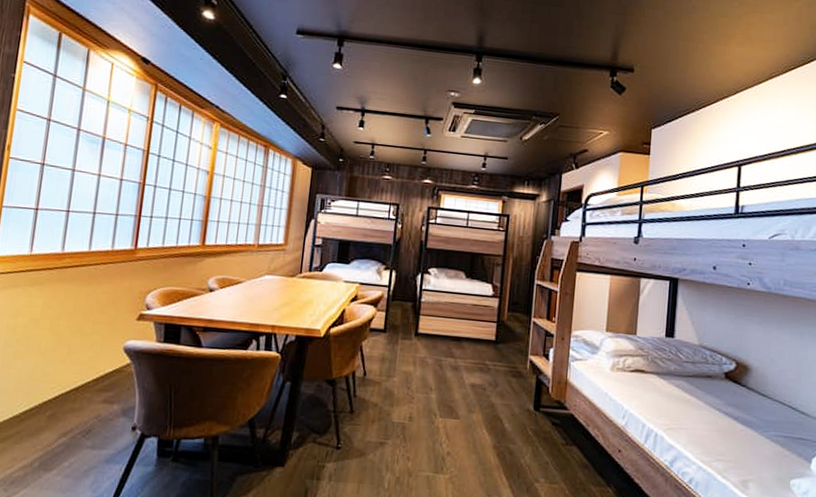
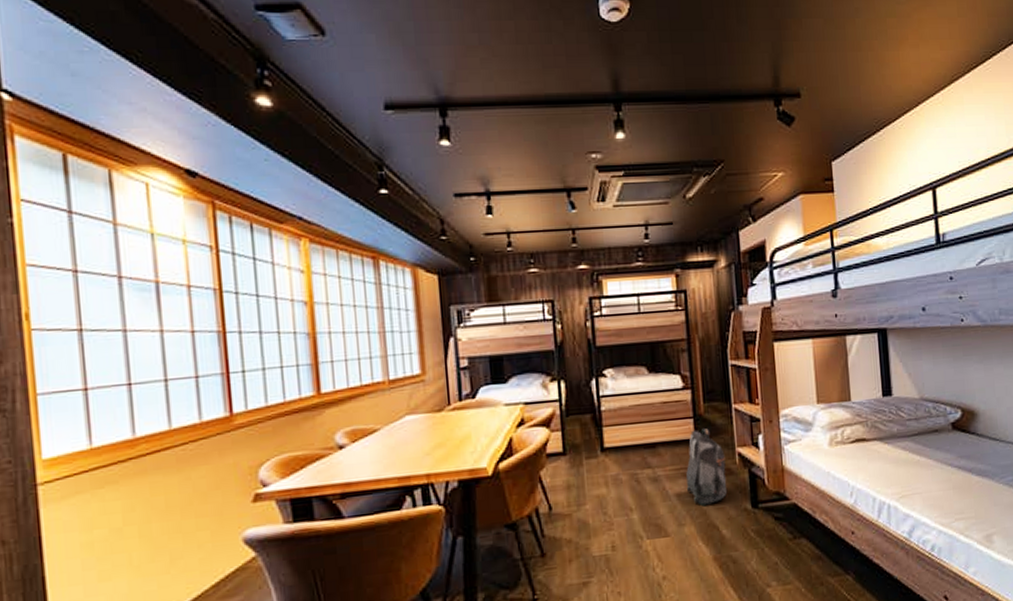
backpack: none [480,333,518,400] -> present [686,428,728,507]

